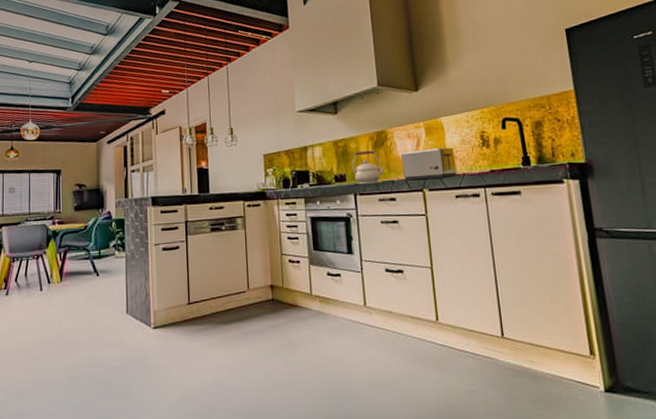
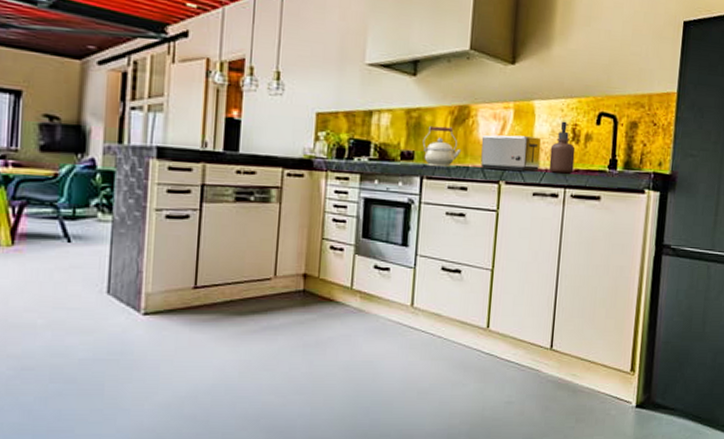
soap dispenser: none [463,130,490,177] -> present [549,121,576,175]

